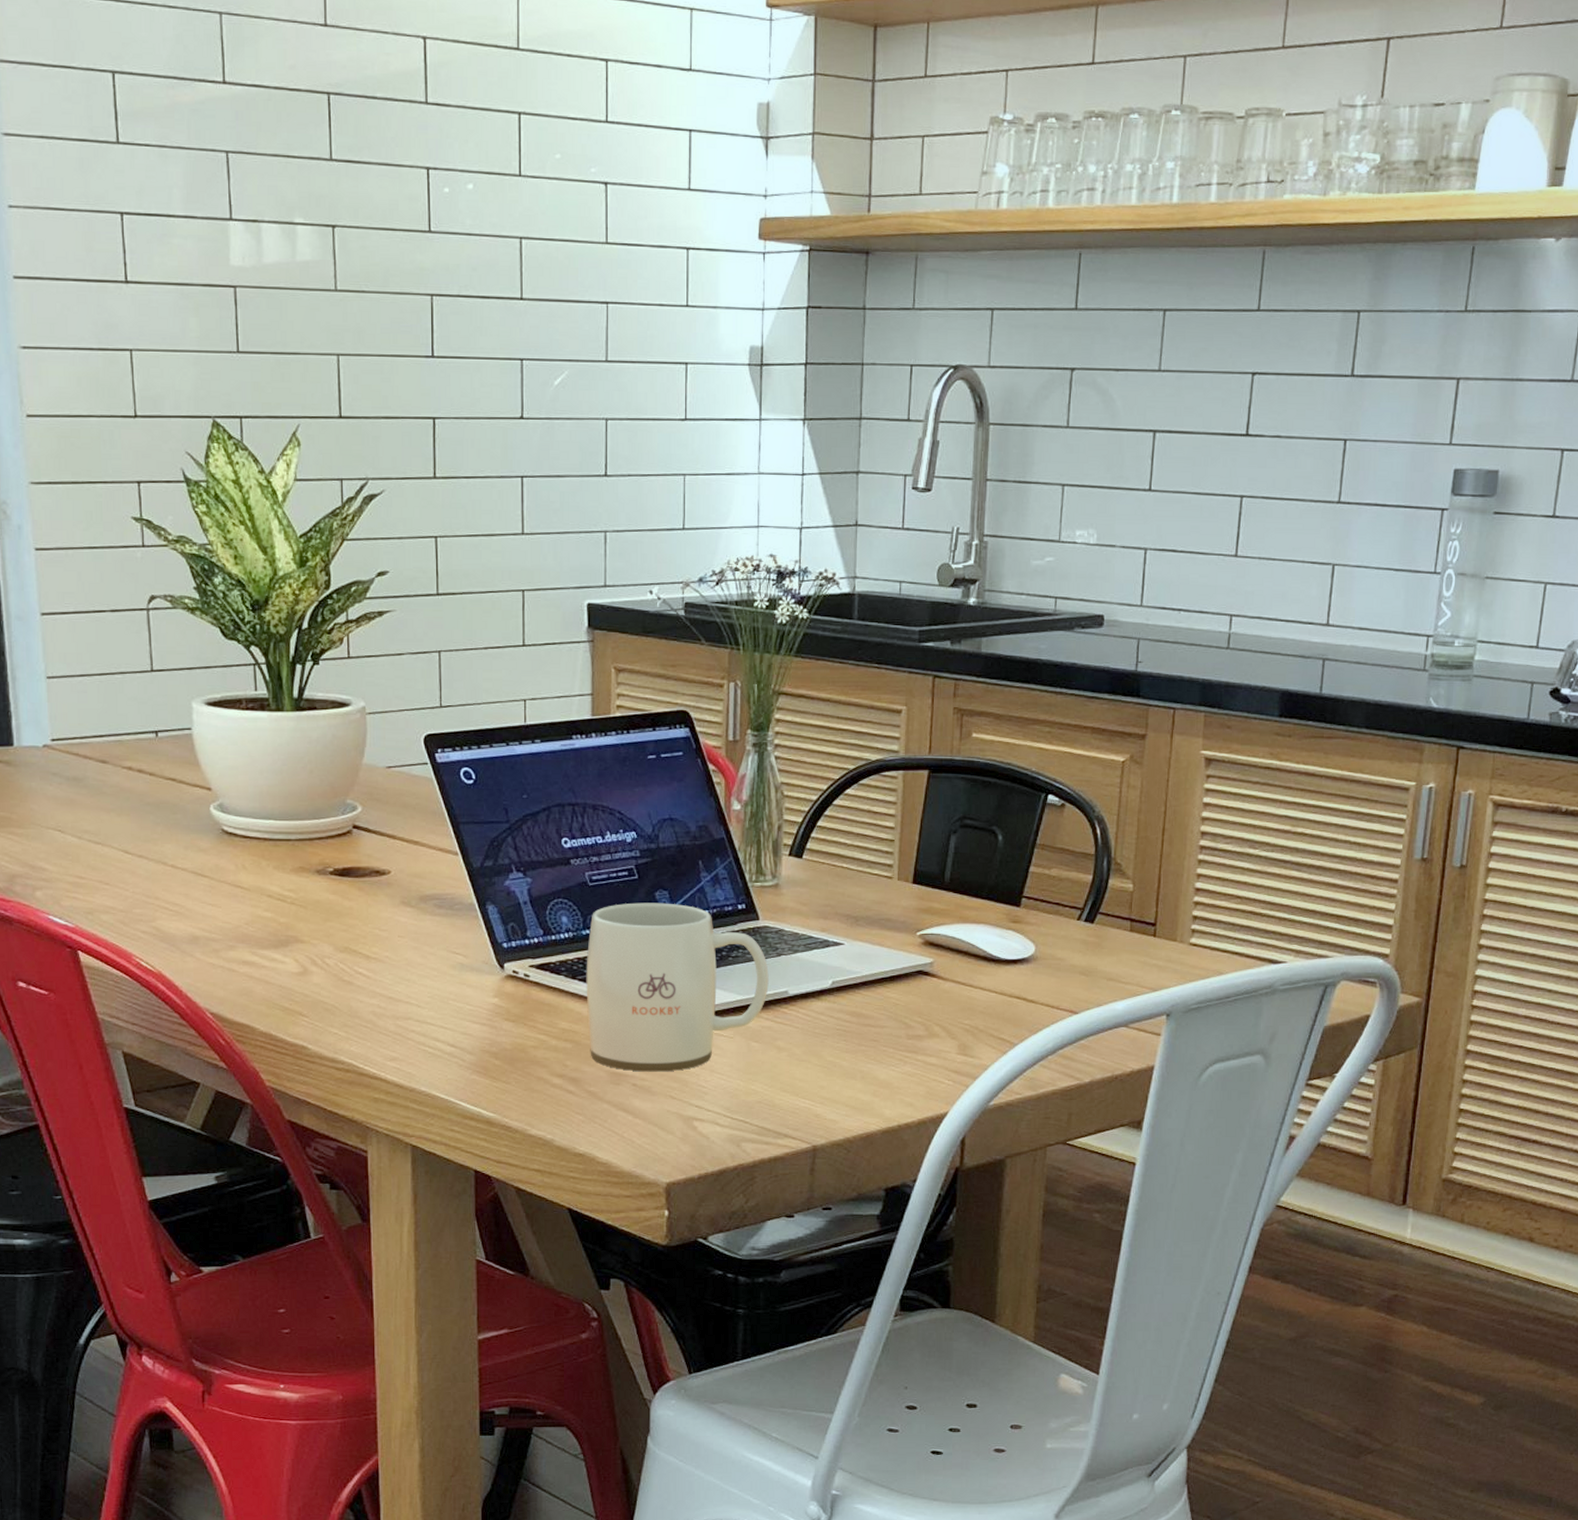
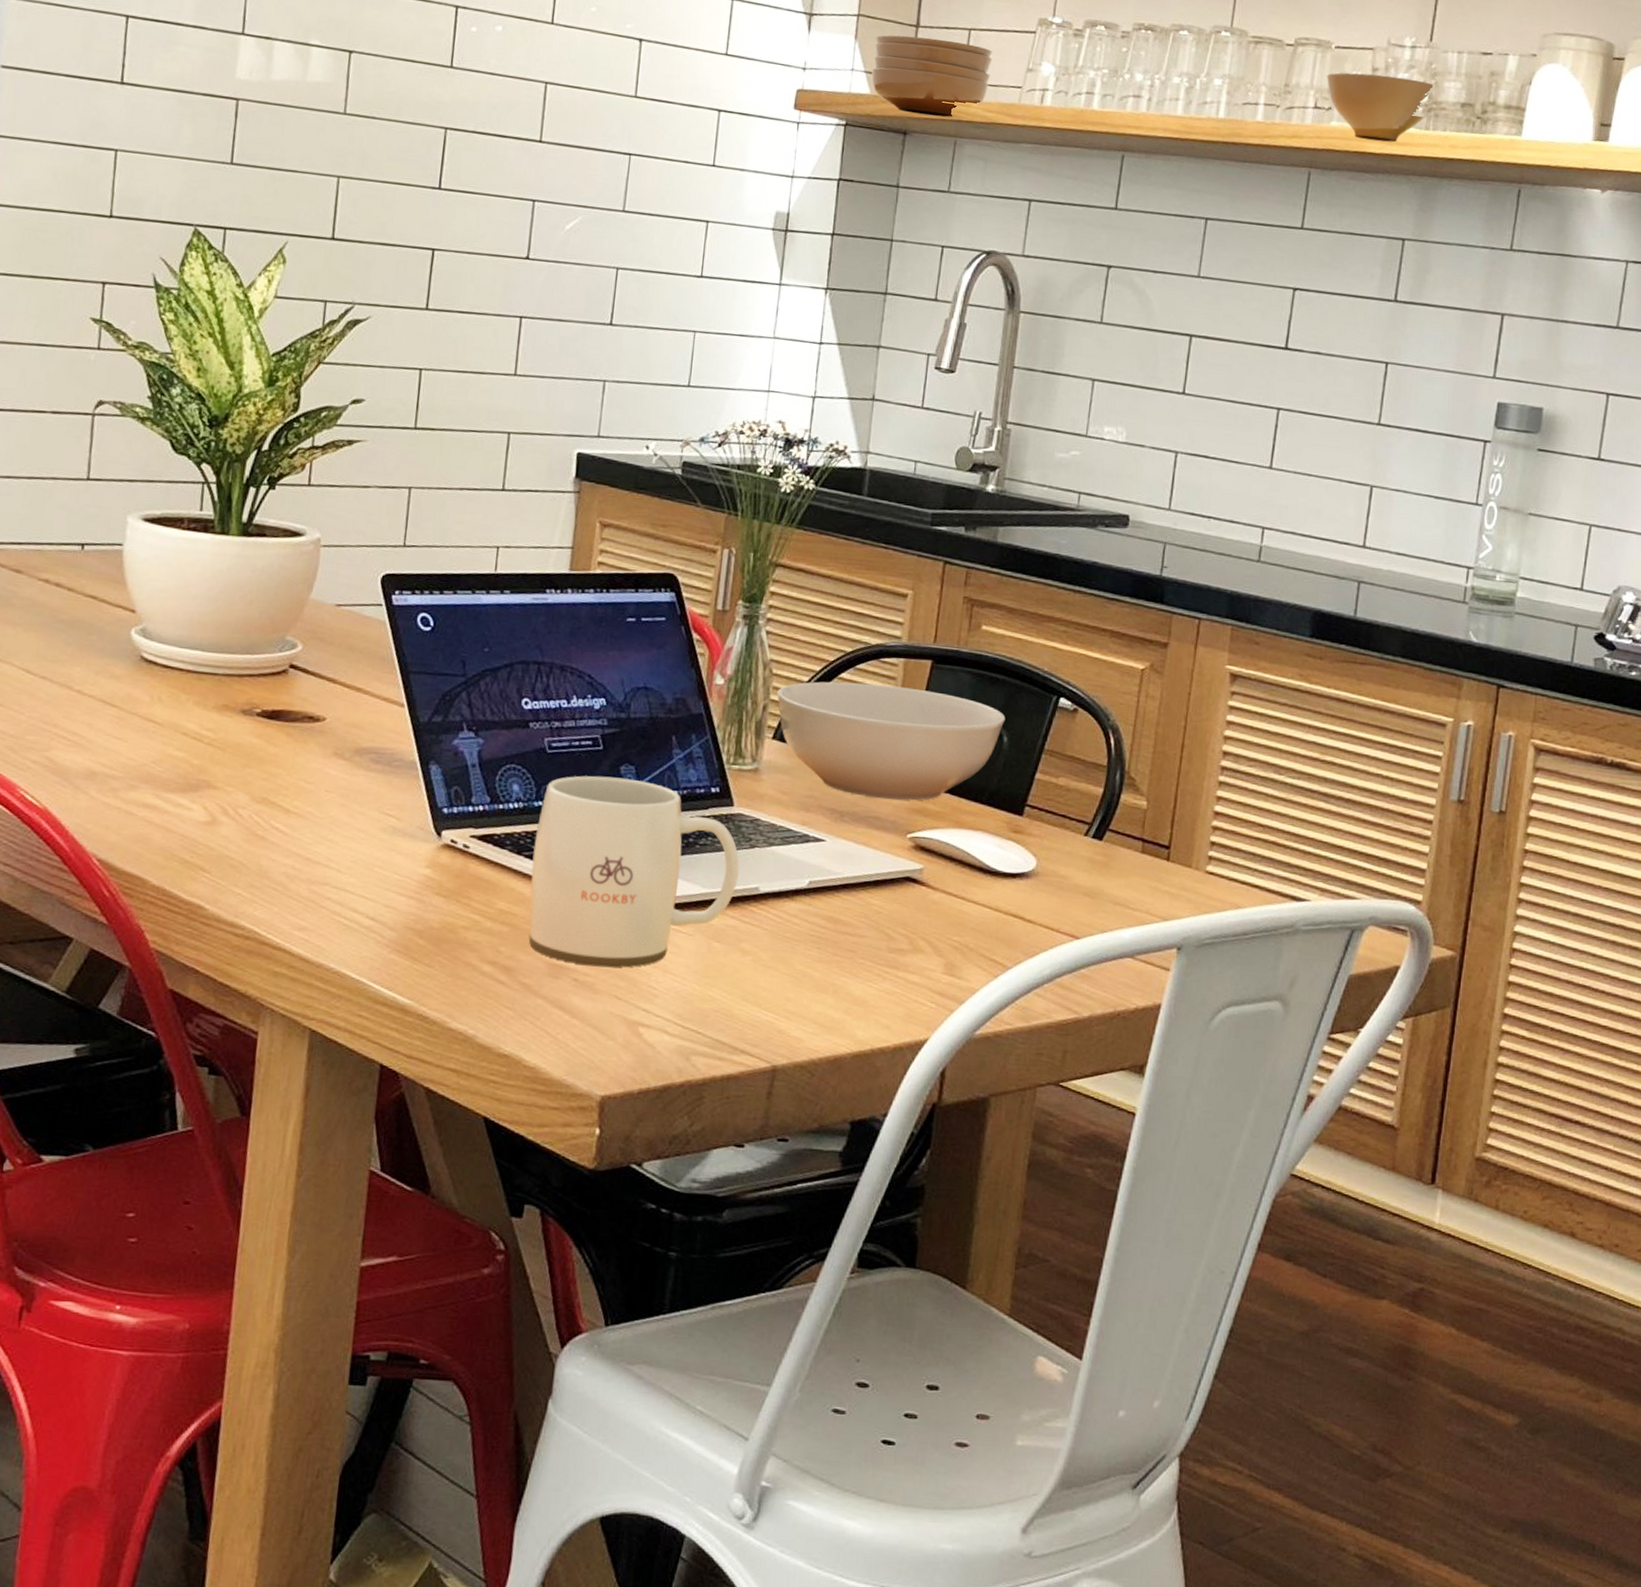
bowl: none [790,797,999,902] -> present [777,681,1006,801]
bowl: none [831,149,948,232] -> present [871,34,993,118]
bowl: none [1278,139,1385,211] -> present [1326,72,1433,143]

